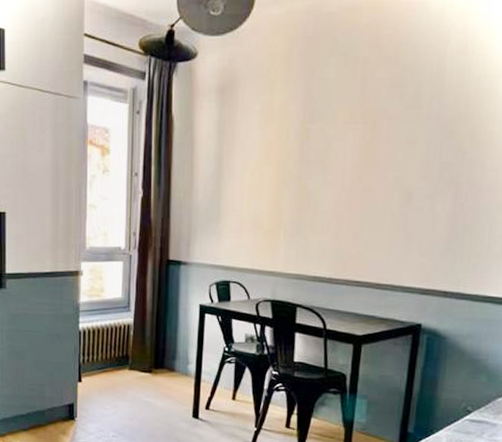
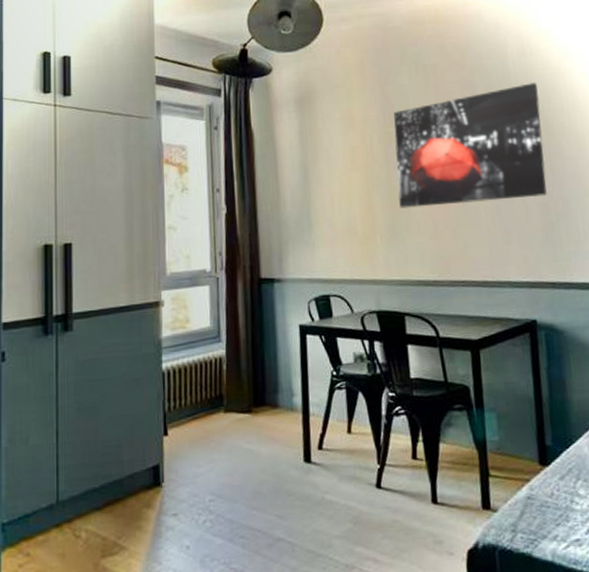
wall art: none [307,84,473,208] -> present [394,82,547,209]

